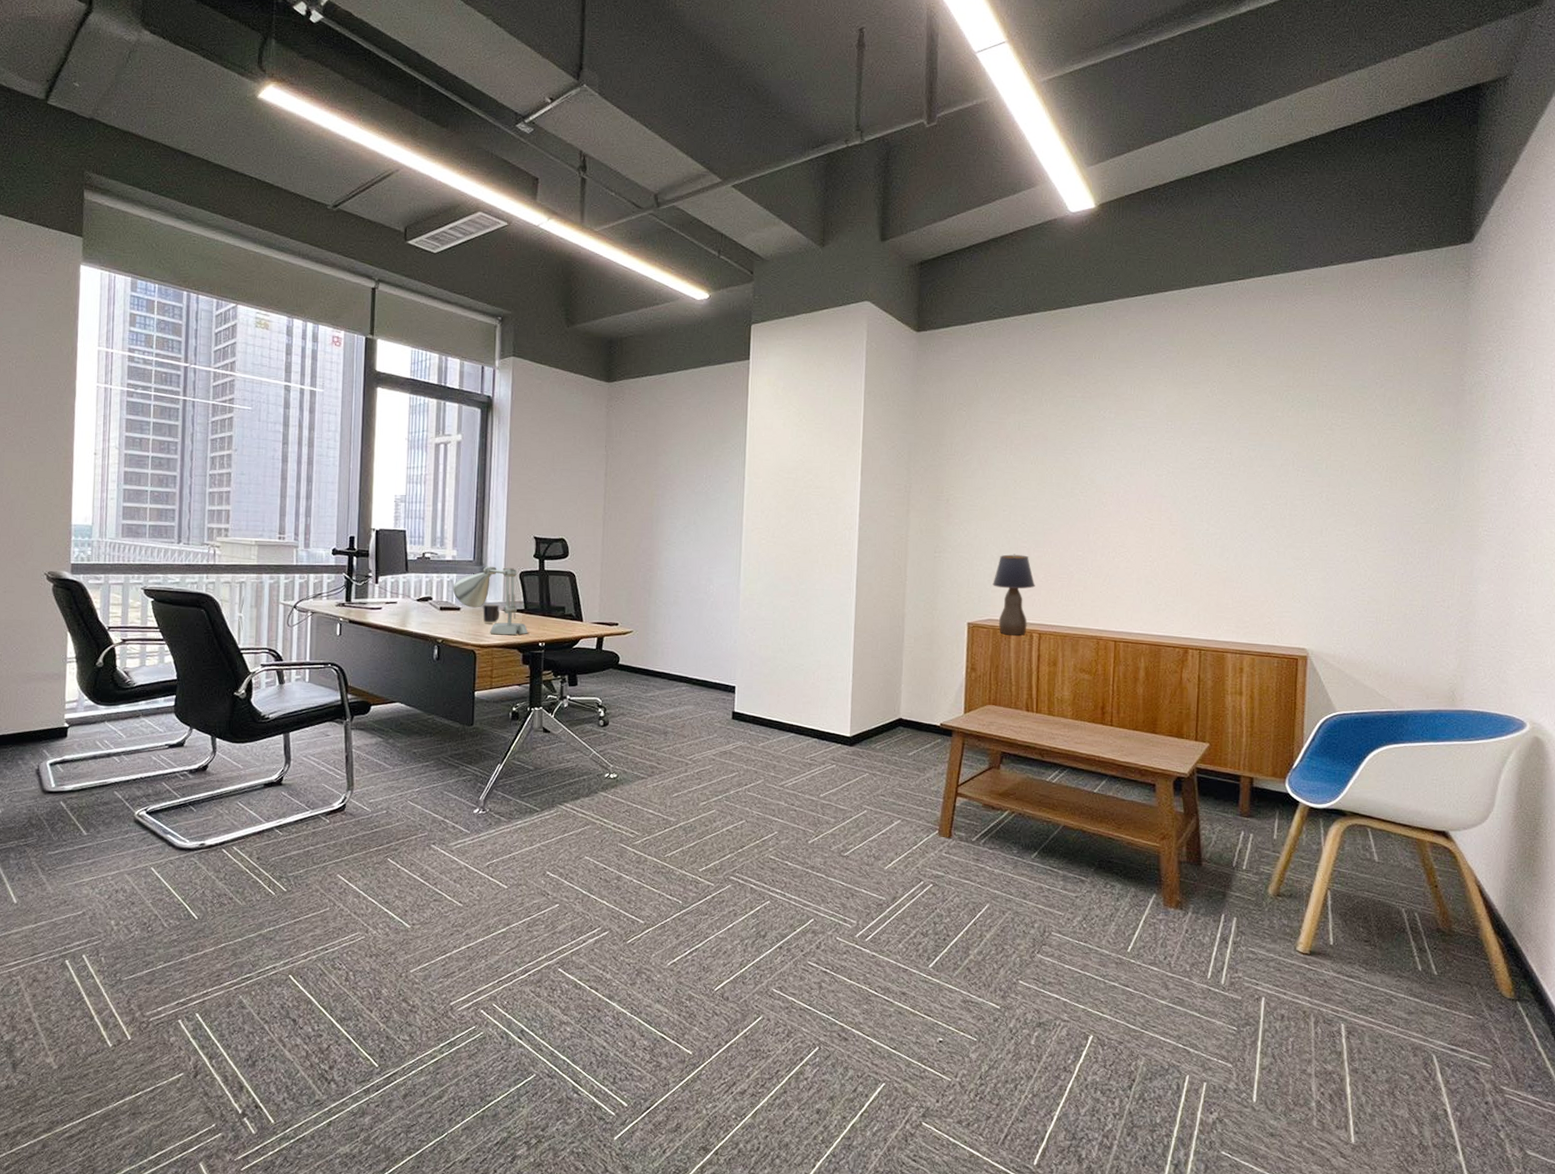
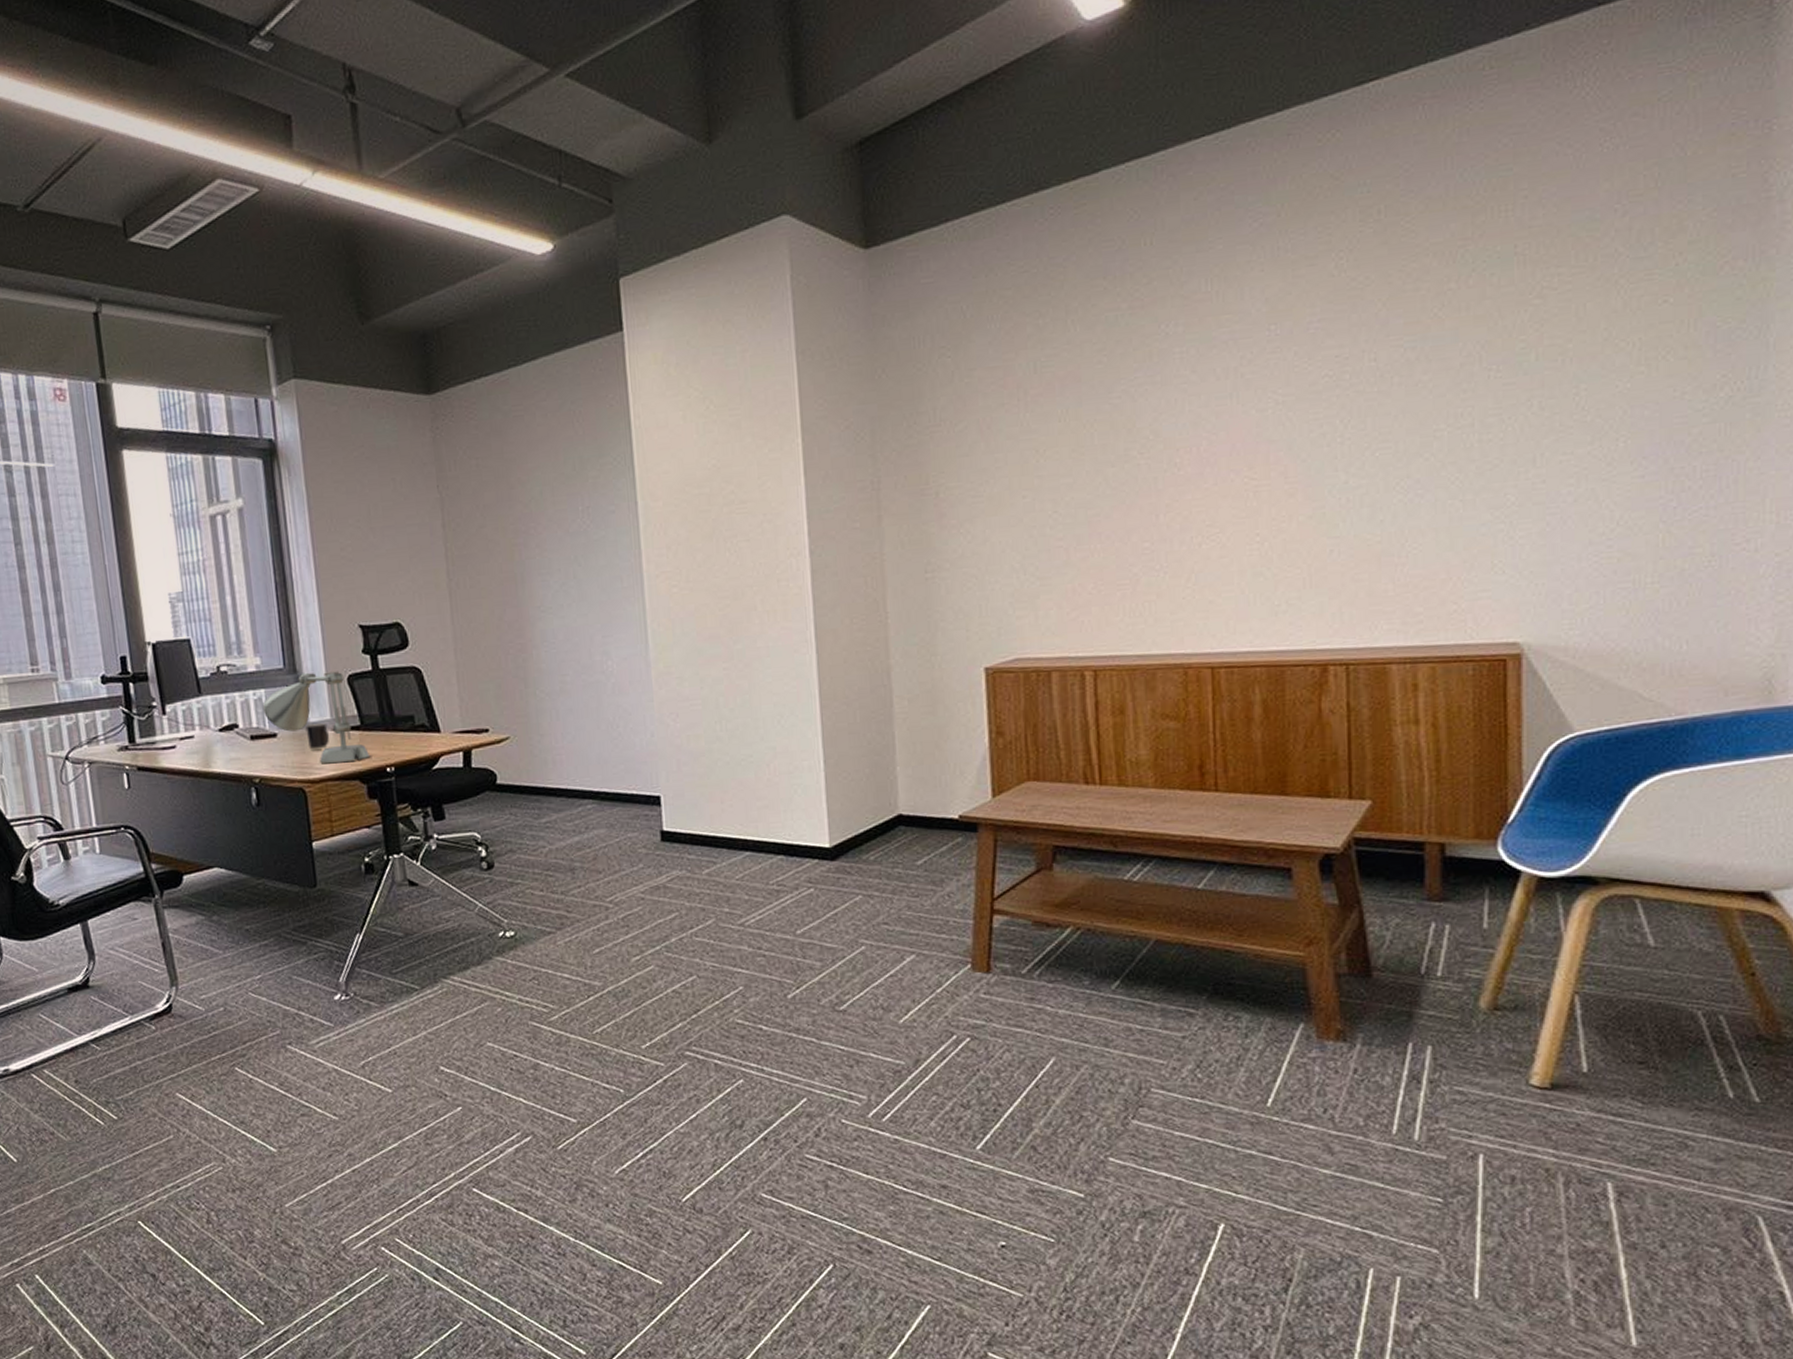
table lamp: present [992,554,1035,635] -> none [1016,558,1082,678]

